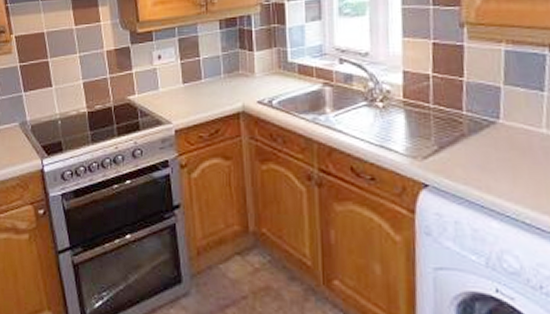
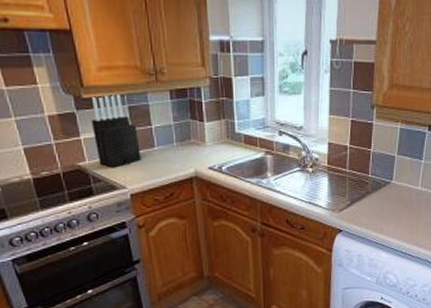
knife block: none [143,26,187,102] -> present [91,93,141,168]

